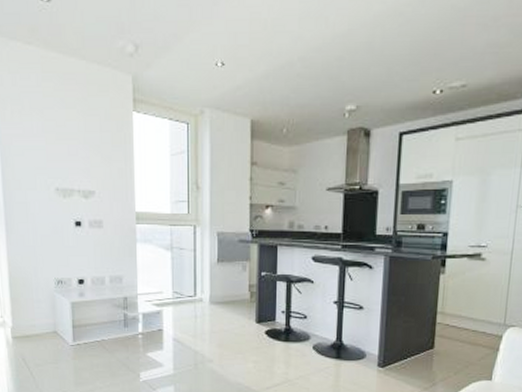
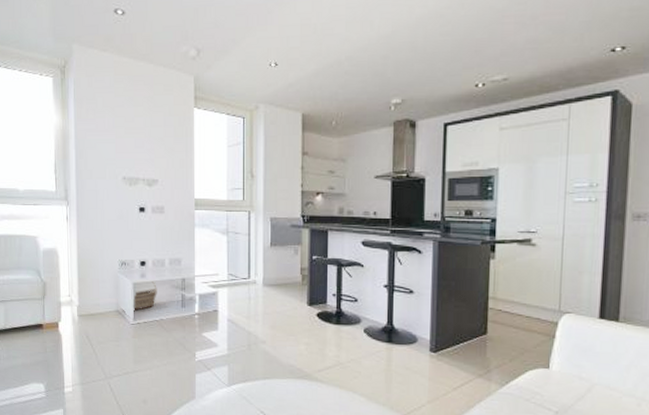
basket: none [72,301,98,331] -> present [133,281,157,311]

